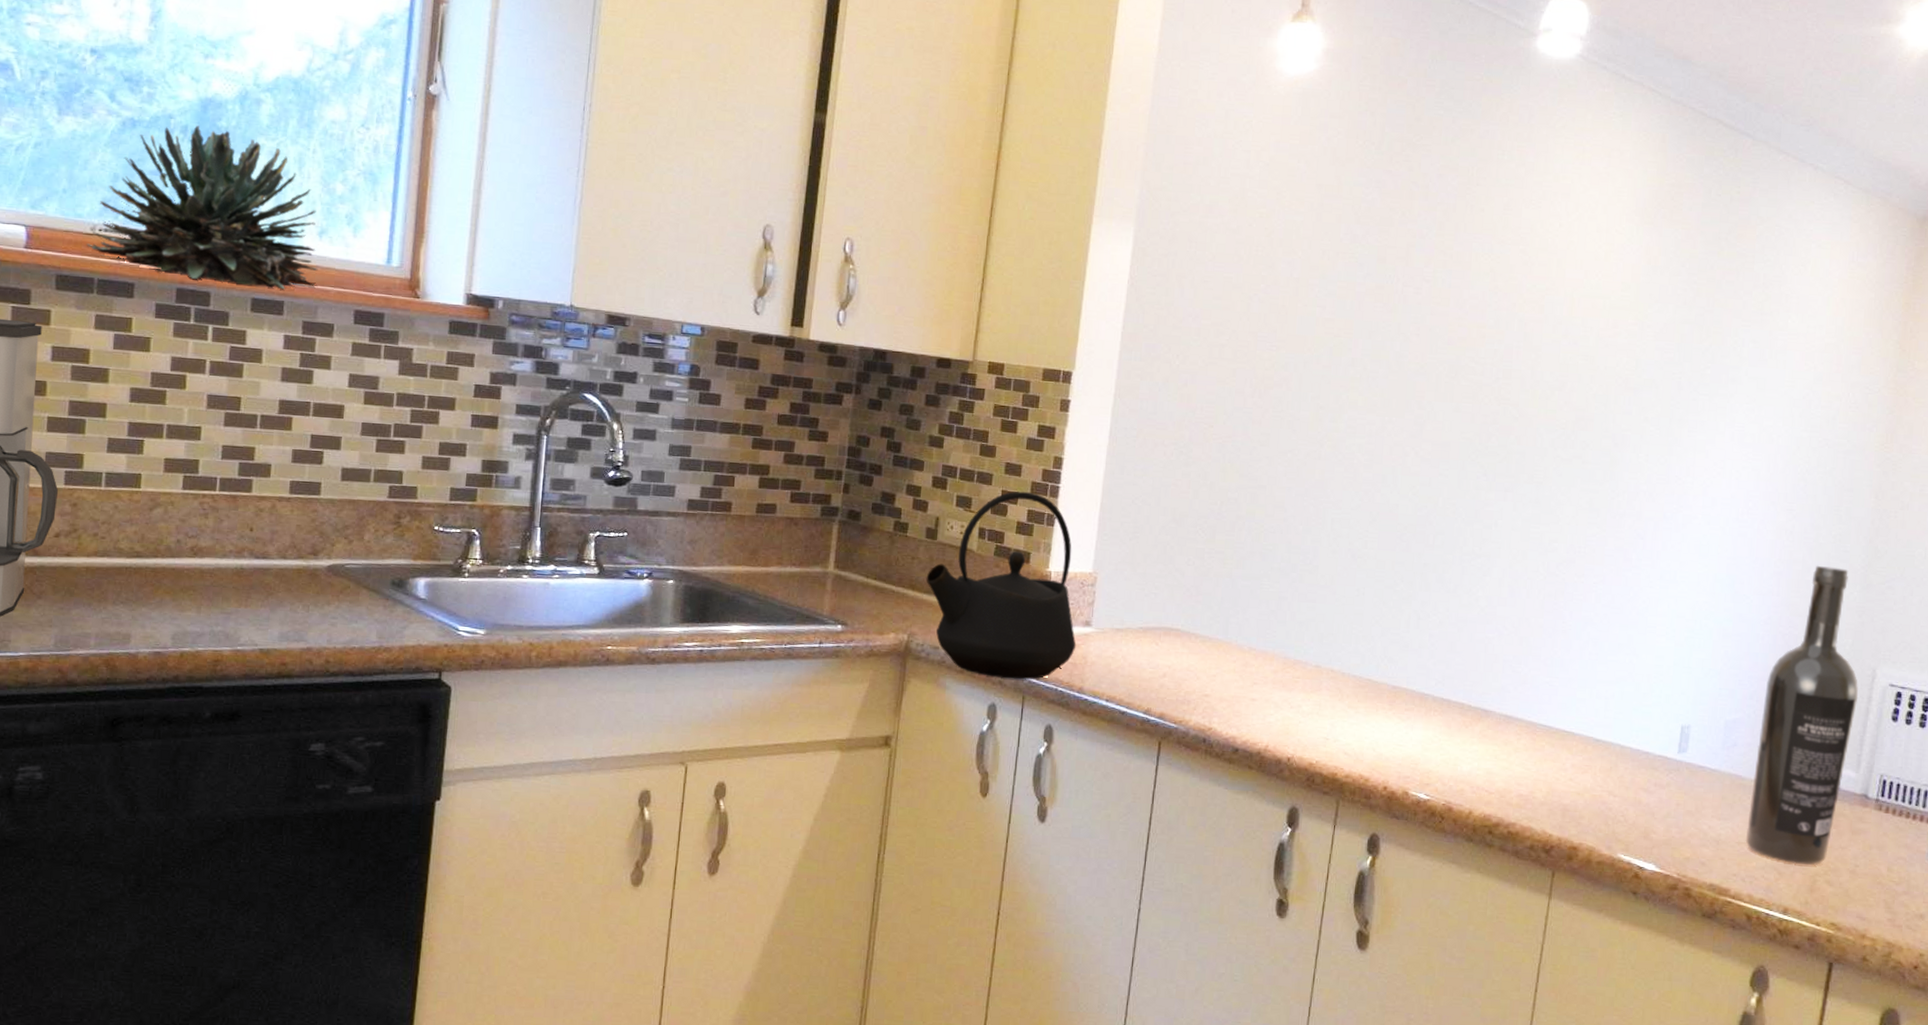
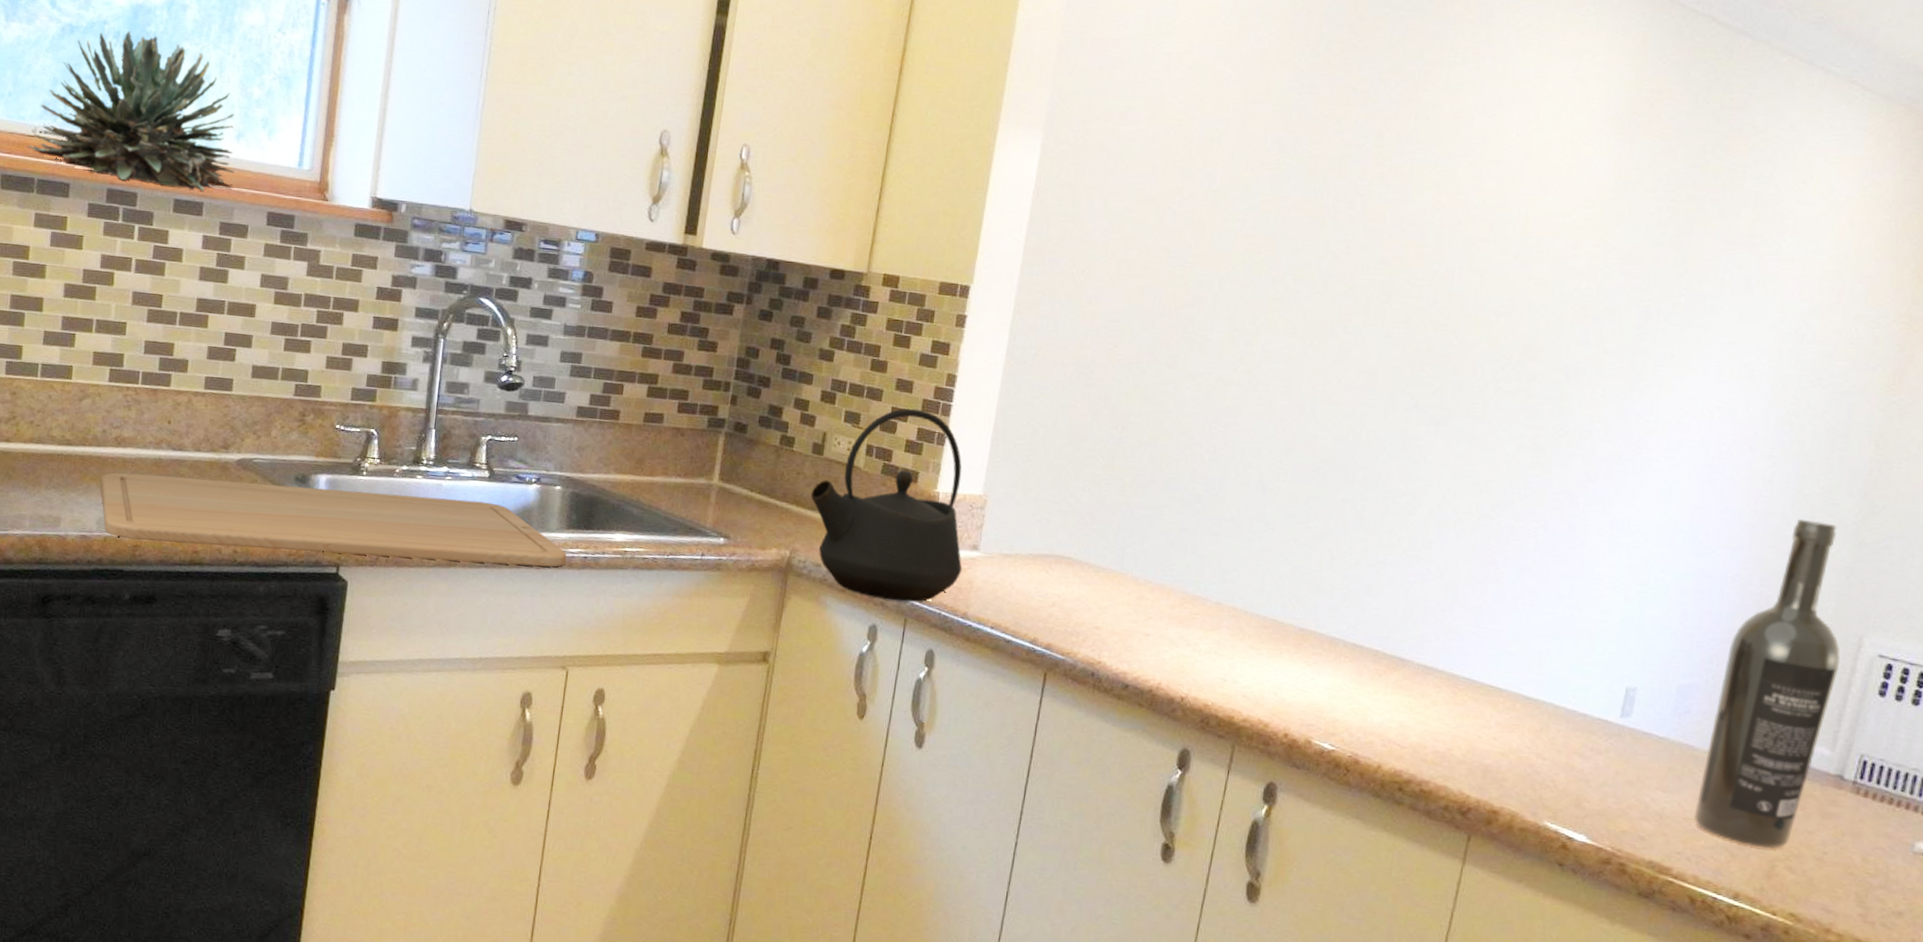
chopping board: none [175,584,682,663] -> present [100,472,567,567]

